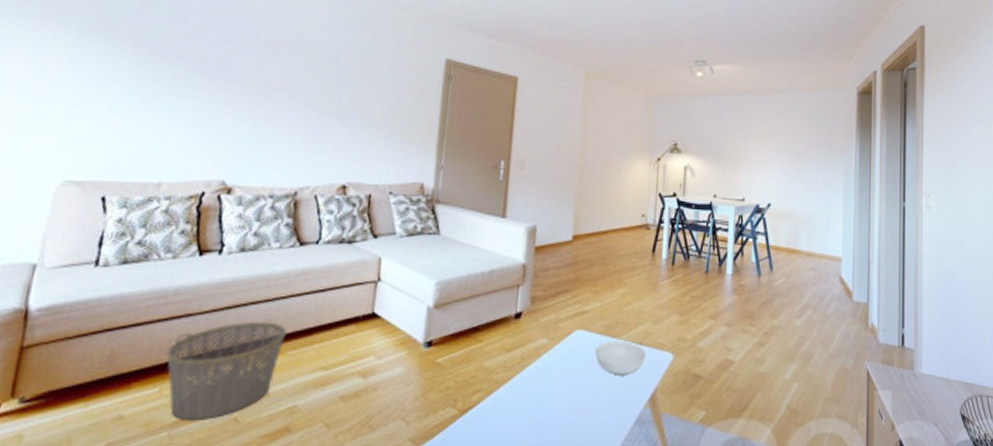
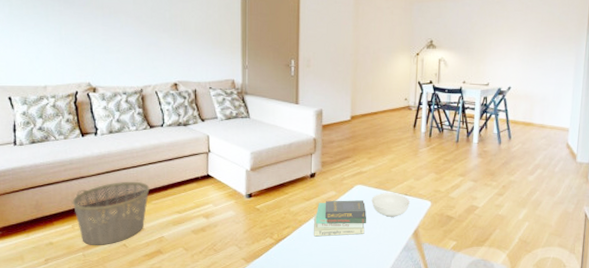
books: none [514,351,588,405] -> present [314,200,367,237]

